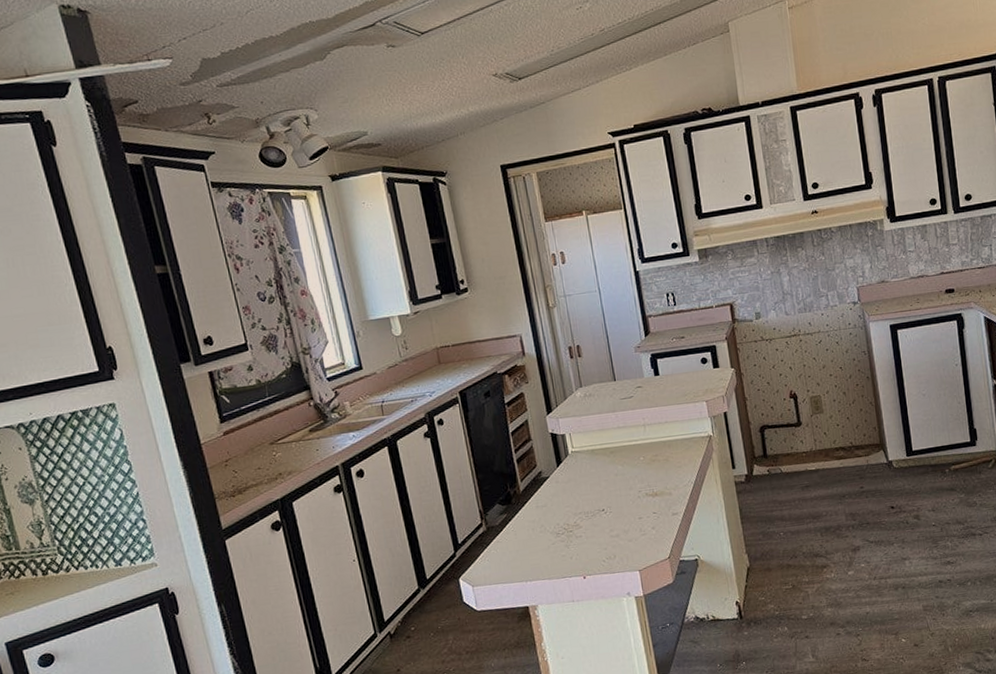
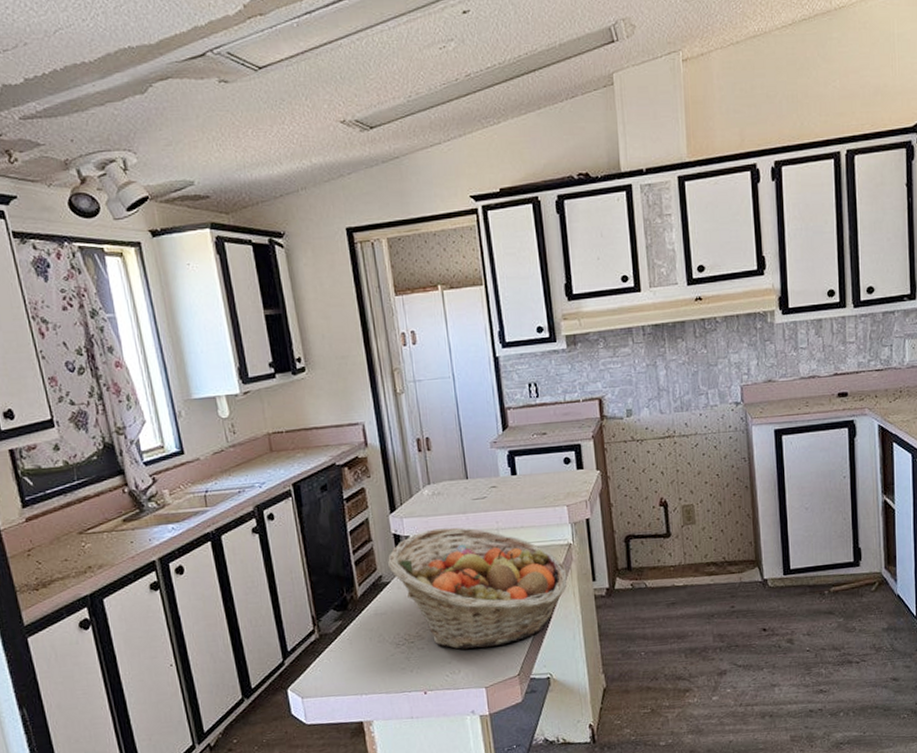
fruit basket: none [546,424,710,536] -> present [388,527,568,650]

